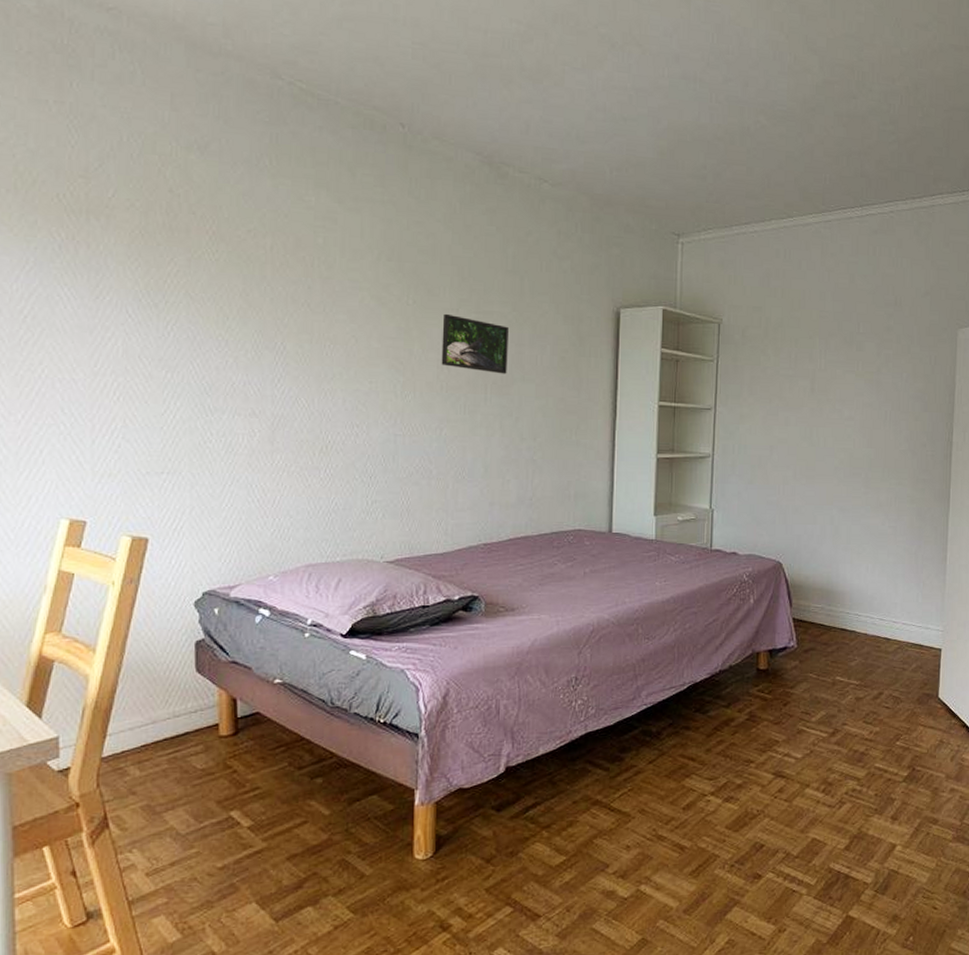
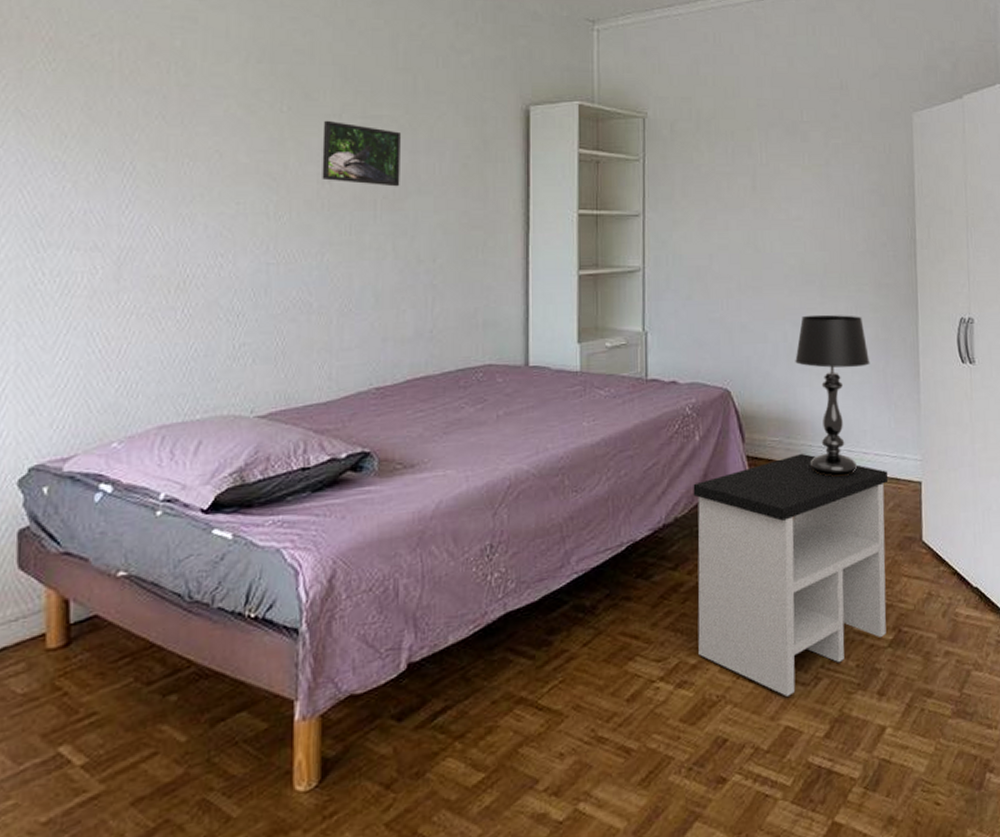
side table: none [744,618,913,815] -> present [693,453,889,697]
table lamp: none [839,502,905,641] -> present [795,314,870,478]

